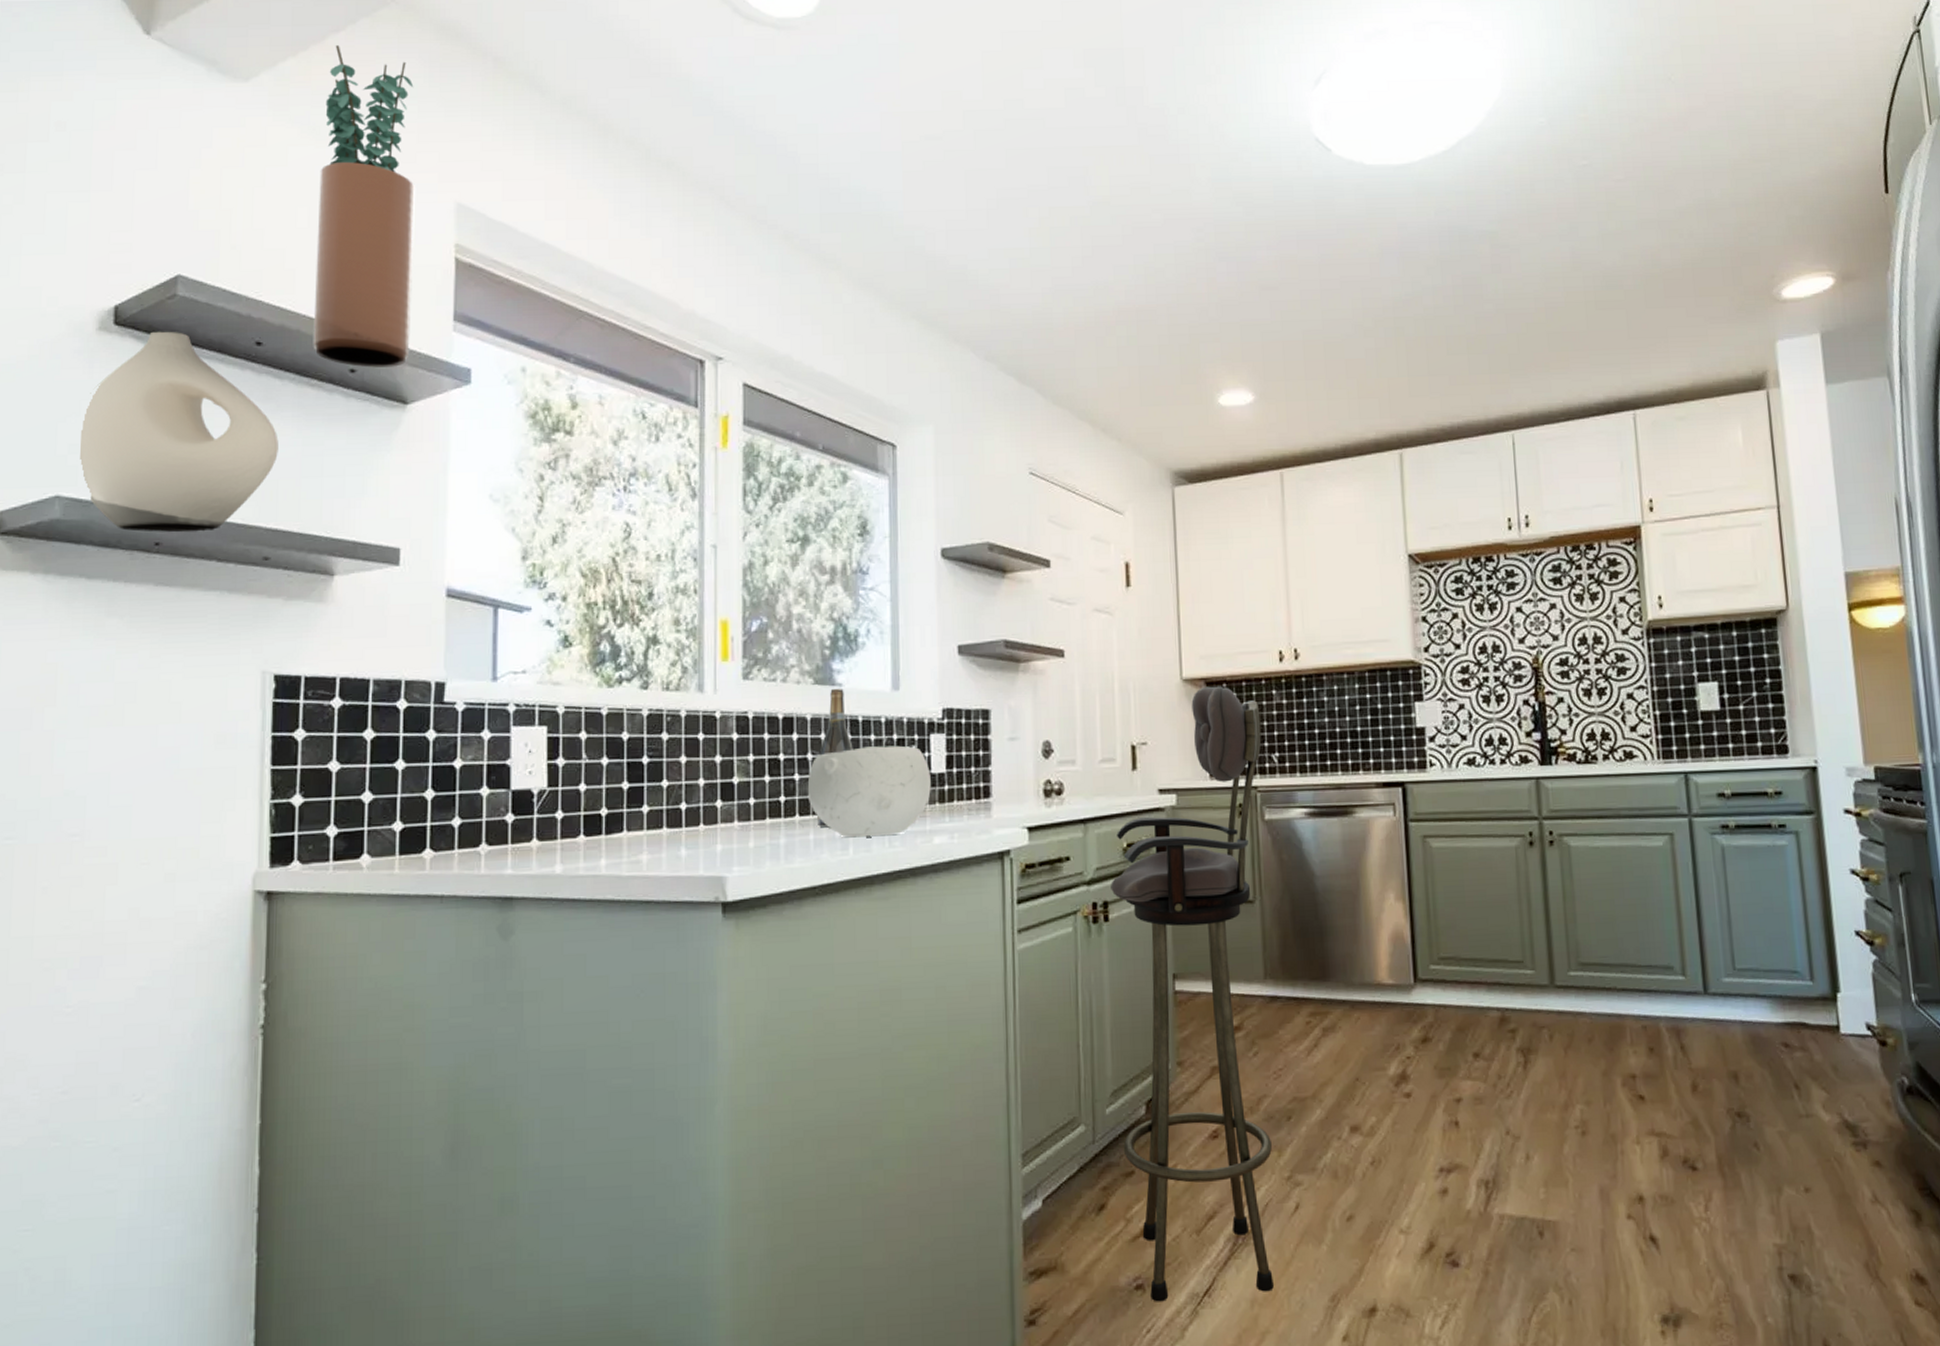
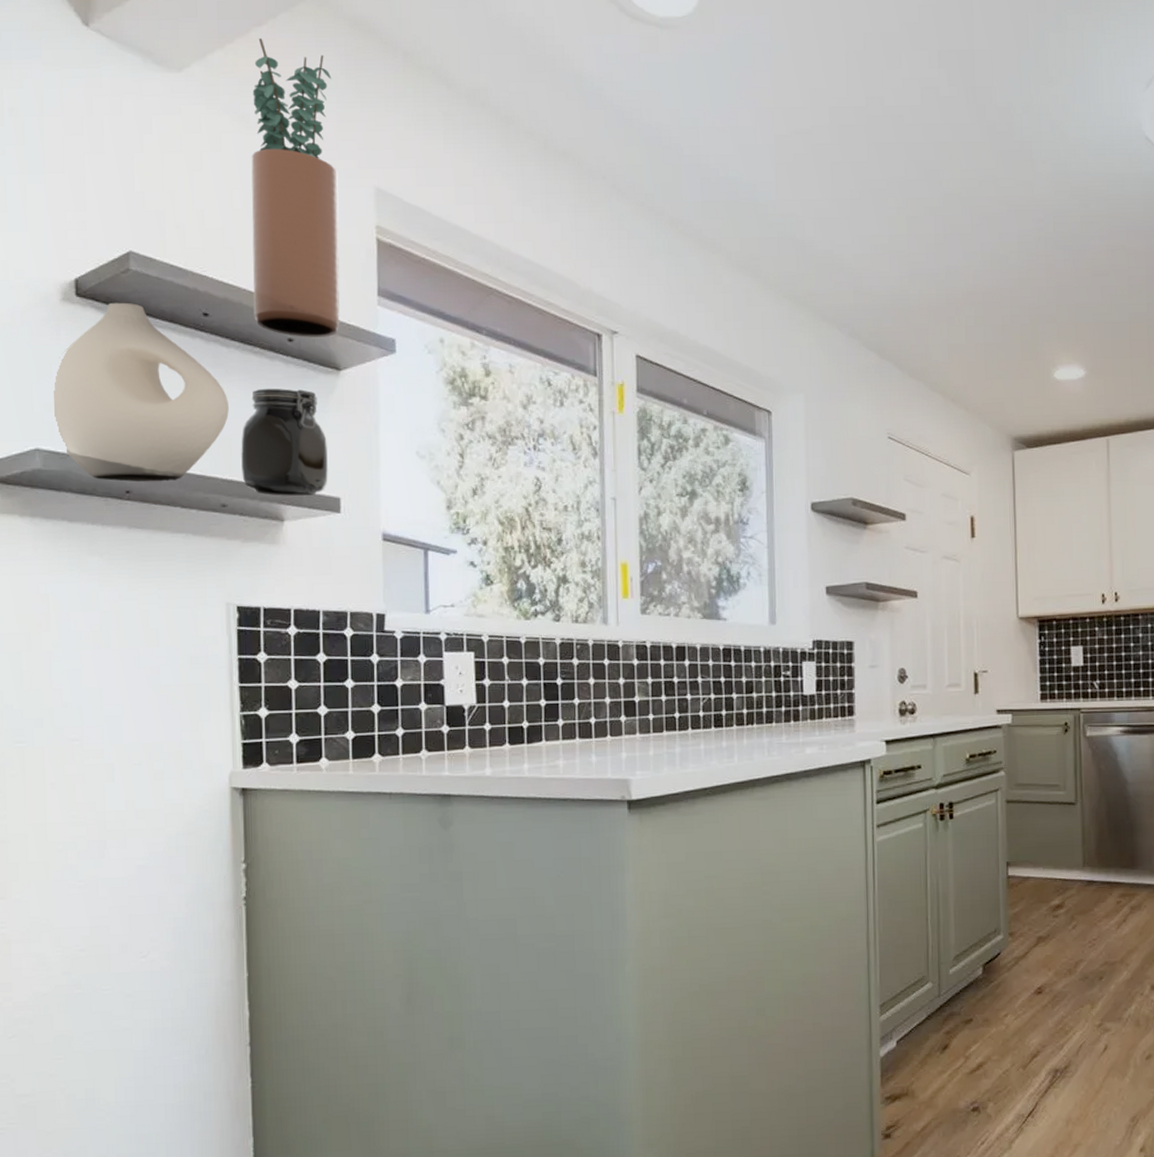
jar: none [289,424,388,548] -> present [241,388,328,497]
bowl: present [807,745,931,838] -> none [698,671,803,748]
wine bottle: present [817,688,853,827] -> none [707,622,737,739]
bar stool: present [1111,686,1274,1302] -> none [955,623,1086,1121]

